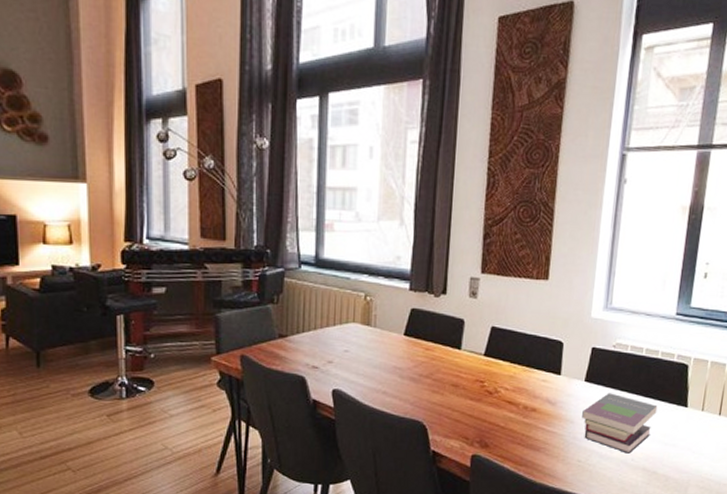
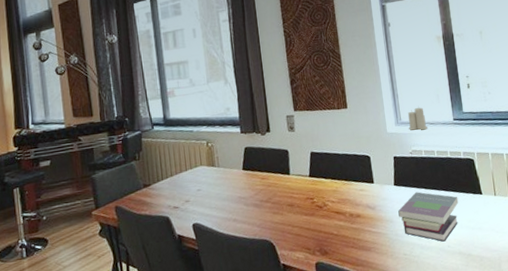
candle: none [619,292,643,321] -> present [408,107,427,131]

